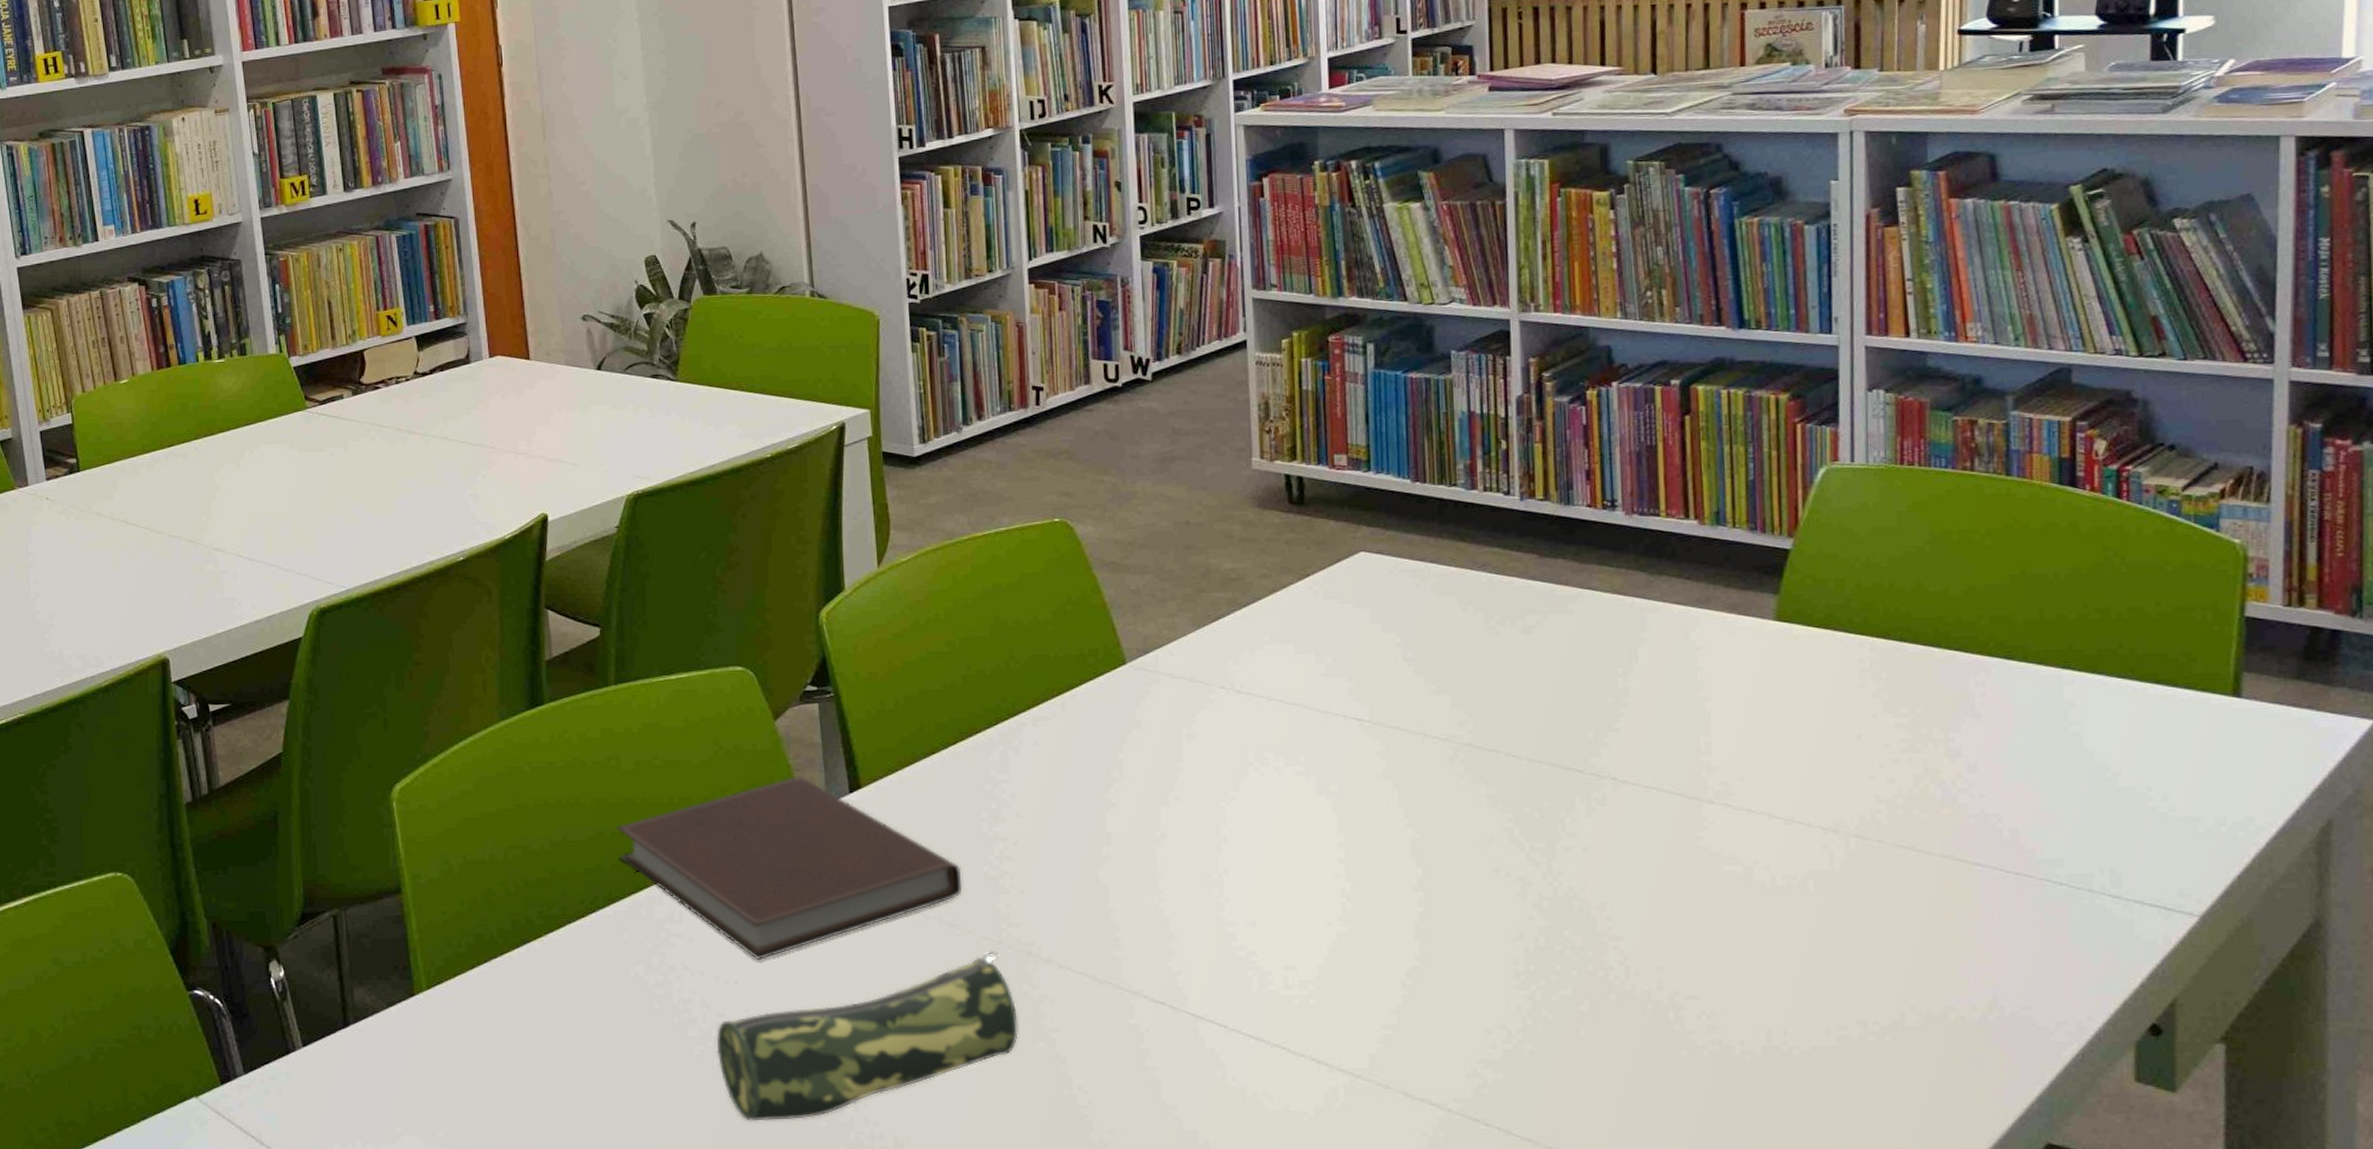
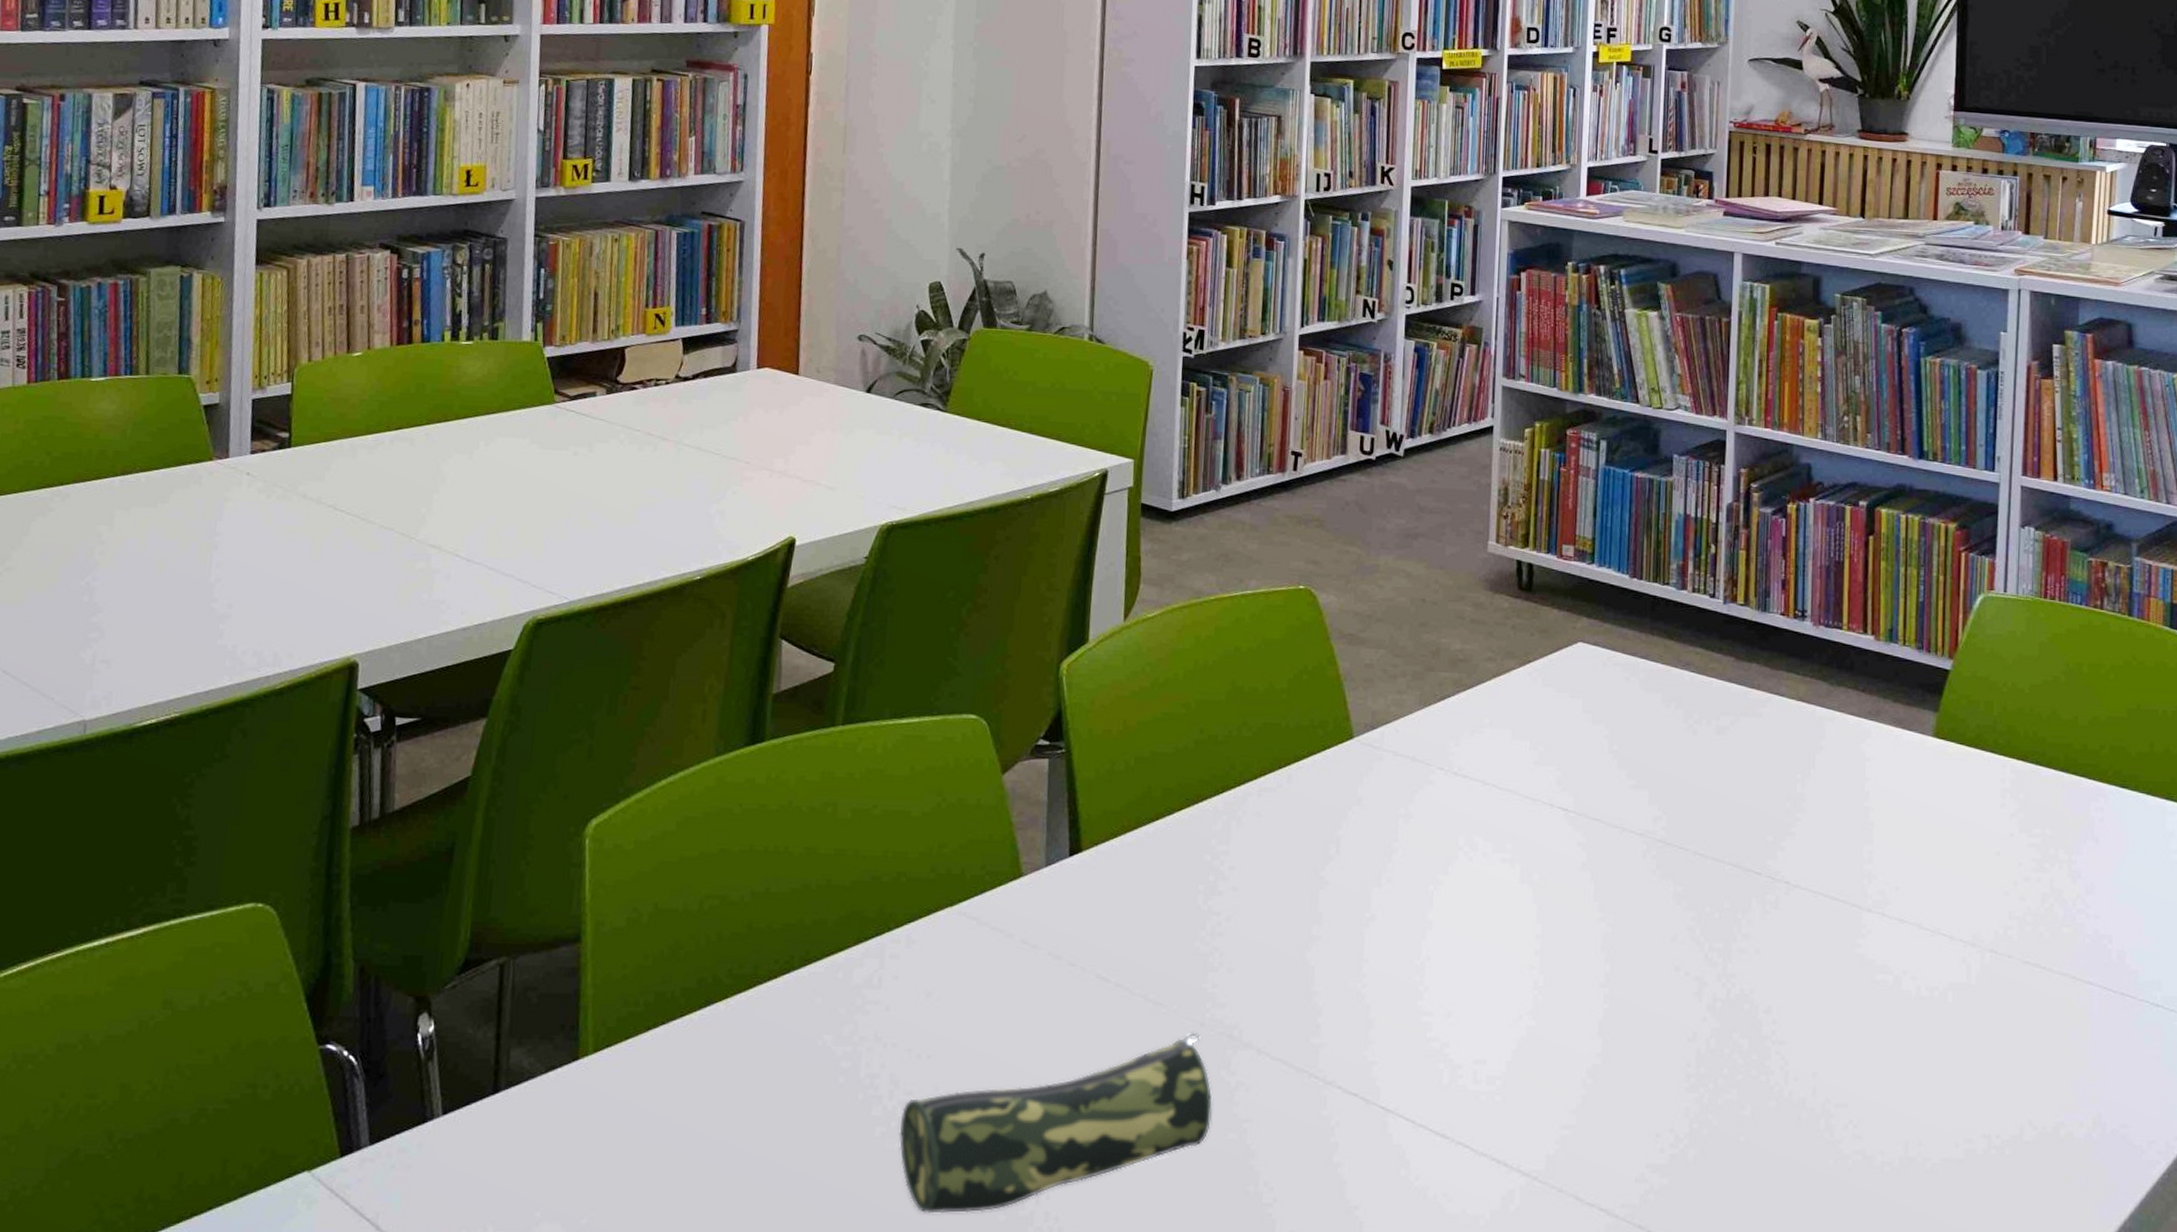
notebook: present [616,775,962,961] -> none [823,834,1173,1034]

